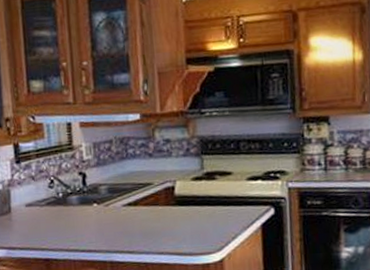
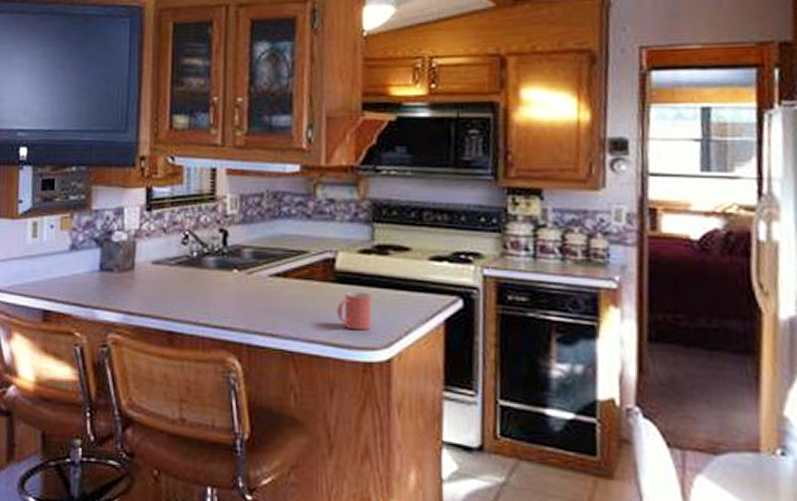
mug: none [178,210,206,241] -> present [336,291,372,331]

